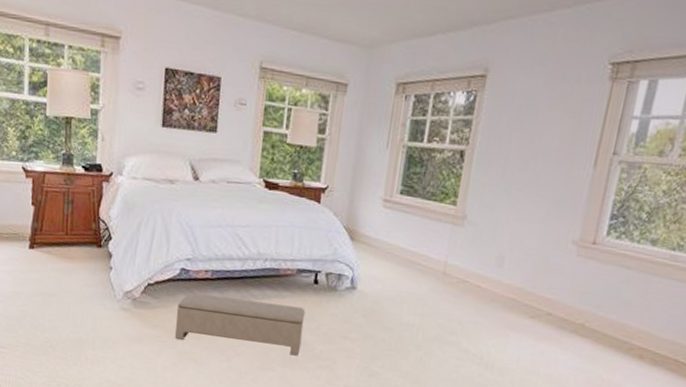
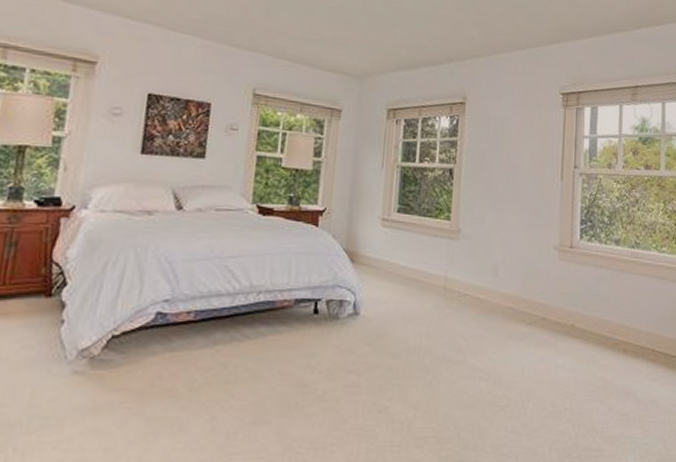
bench: present [175,292,306,356] -> none [145,340,305,402]

